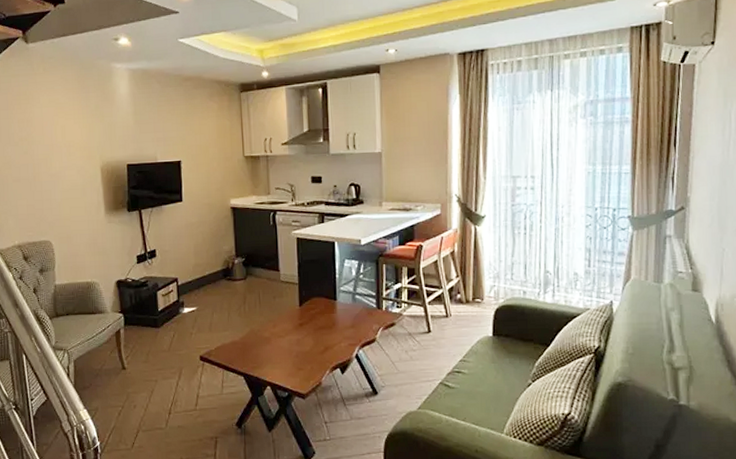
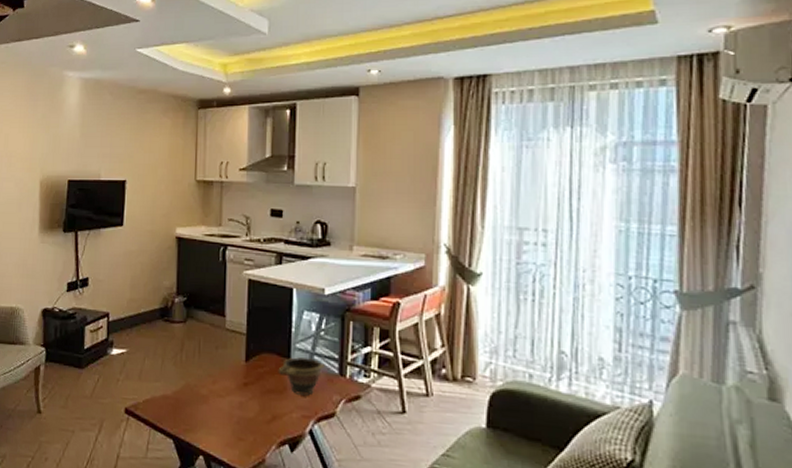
bowl: none [327,298,365,328] -> present [278,357,325,396]

